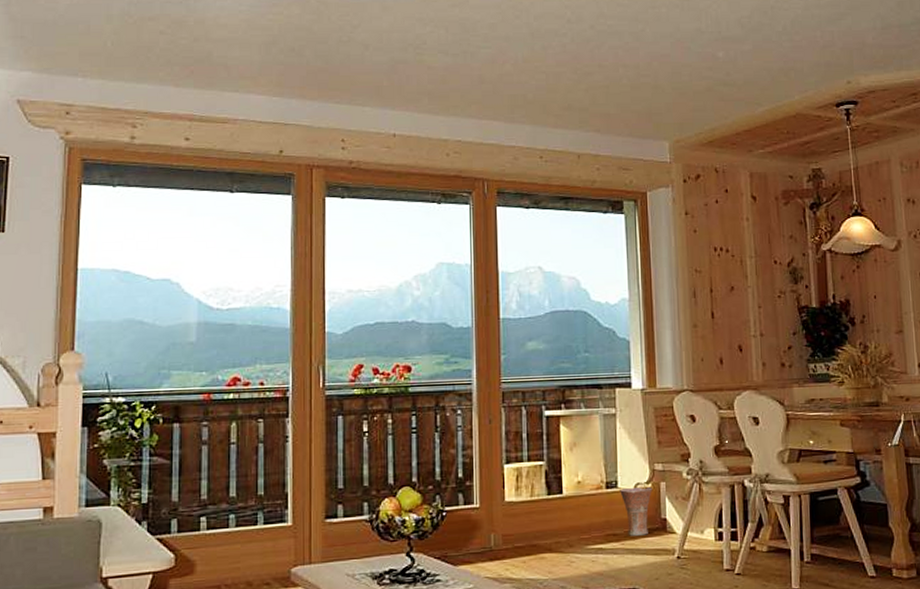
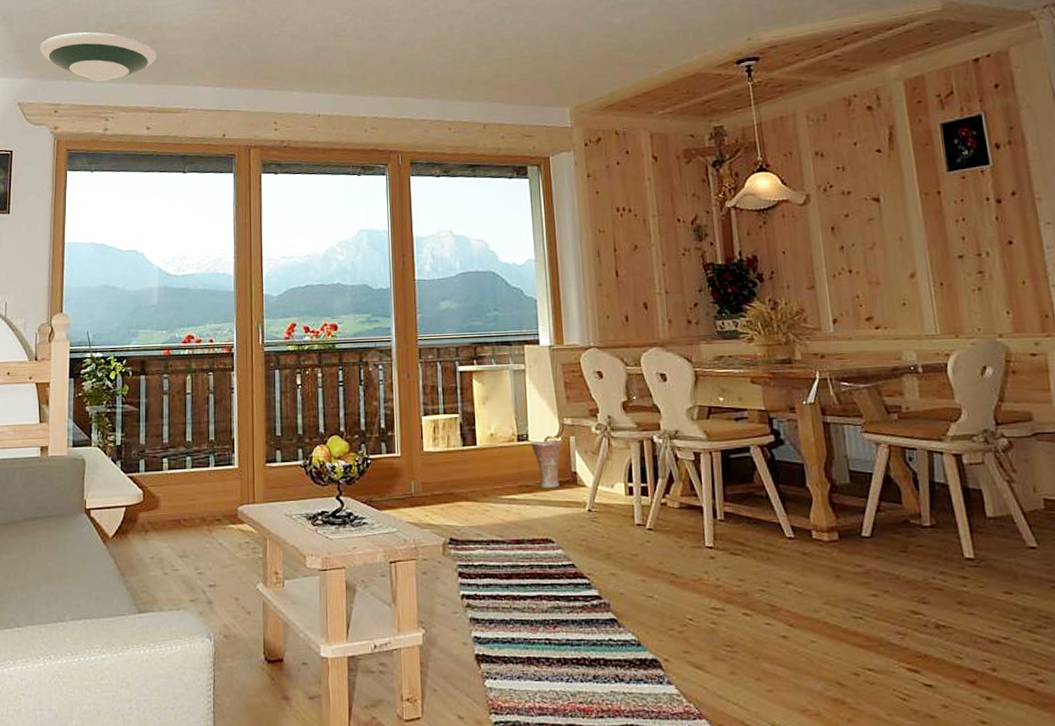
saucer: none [47,21,199,82] -> present [40,32,157,82]

